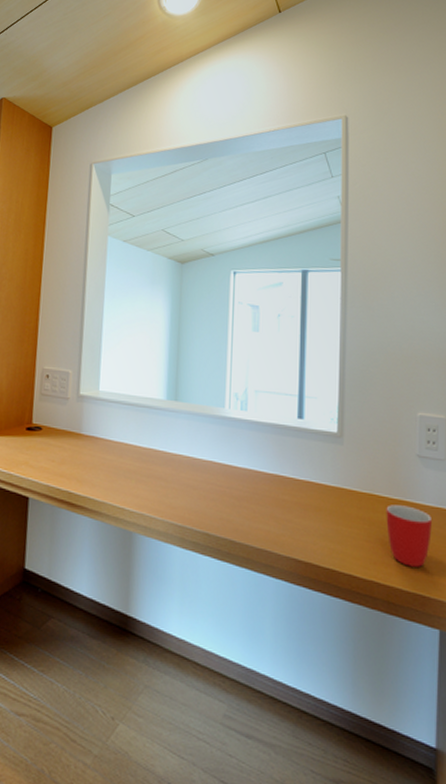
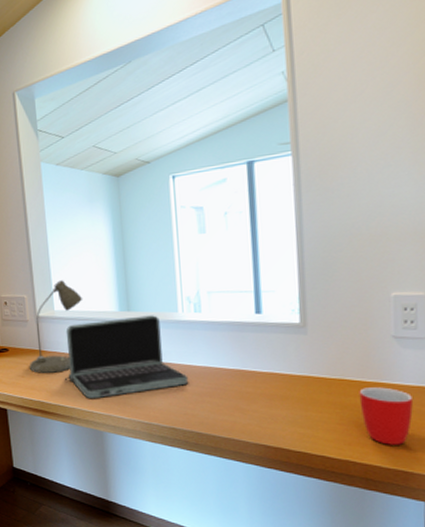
desk lamp: none [61,359,131,460] -> present [29,280,83,373]
laptop: none [98,407,228,494] -> present [64,315,189,399]

